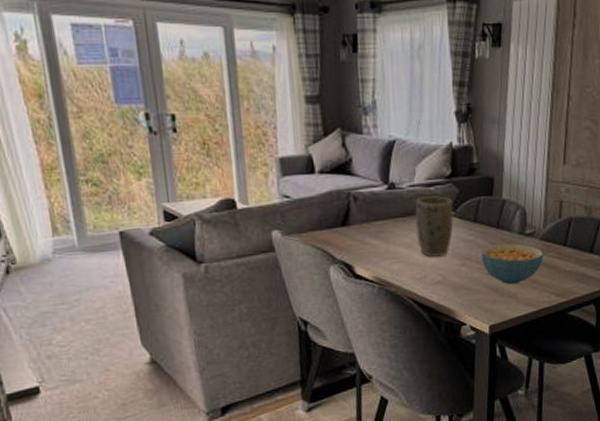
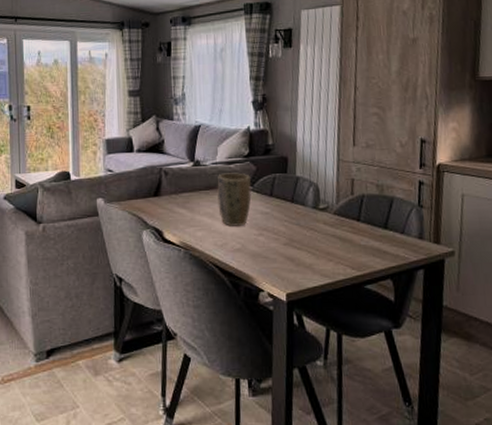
cereal bowl: present [481,243,543,285] -> none [277,216,337,256]

